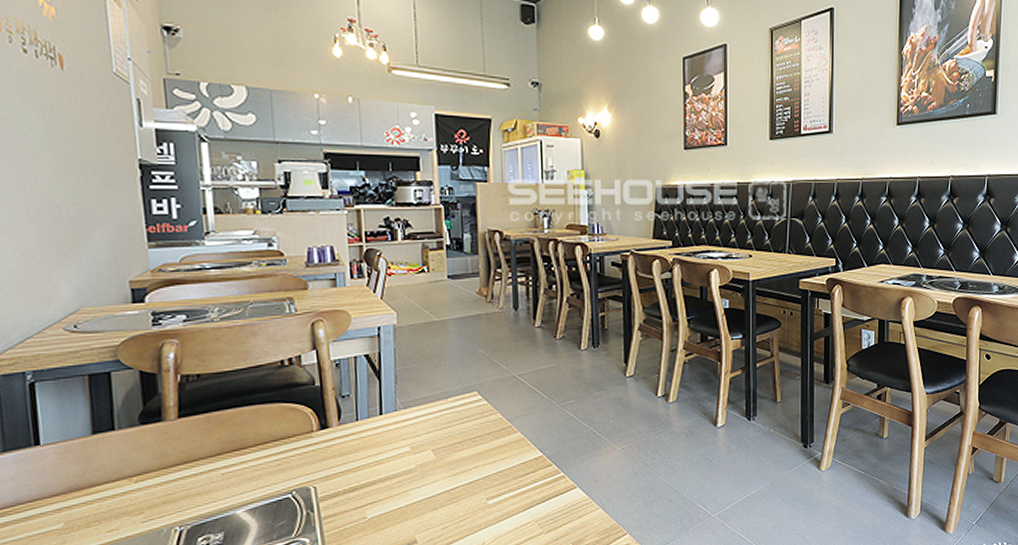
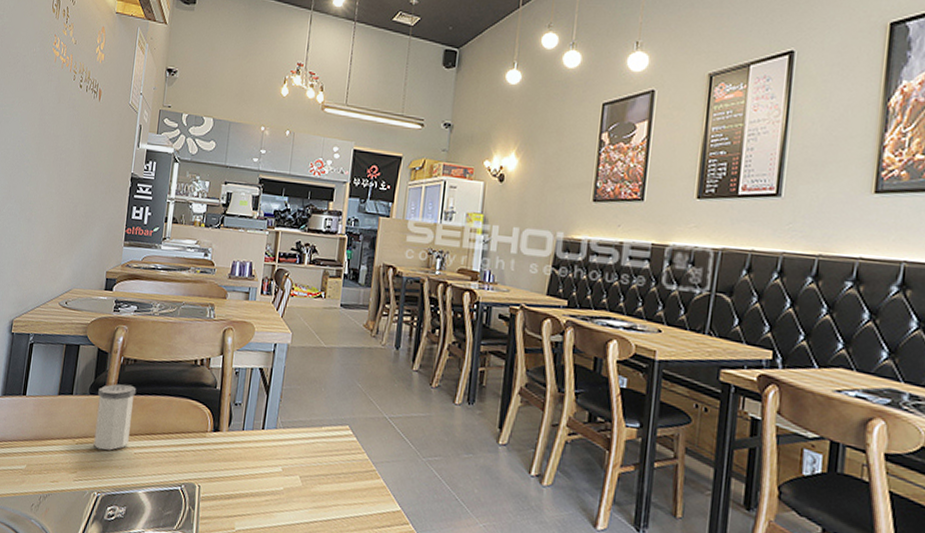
salt shaker: none [152,403,210,482] -> present [93,384,137,451]

